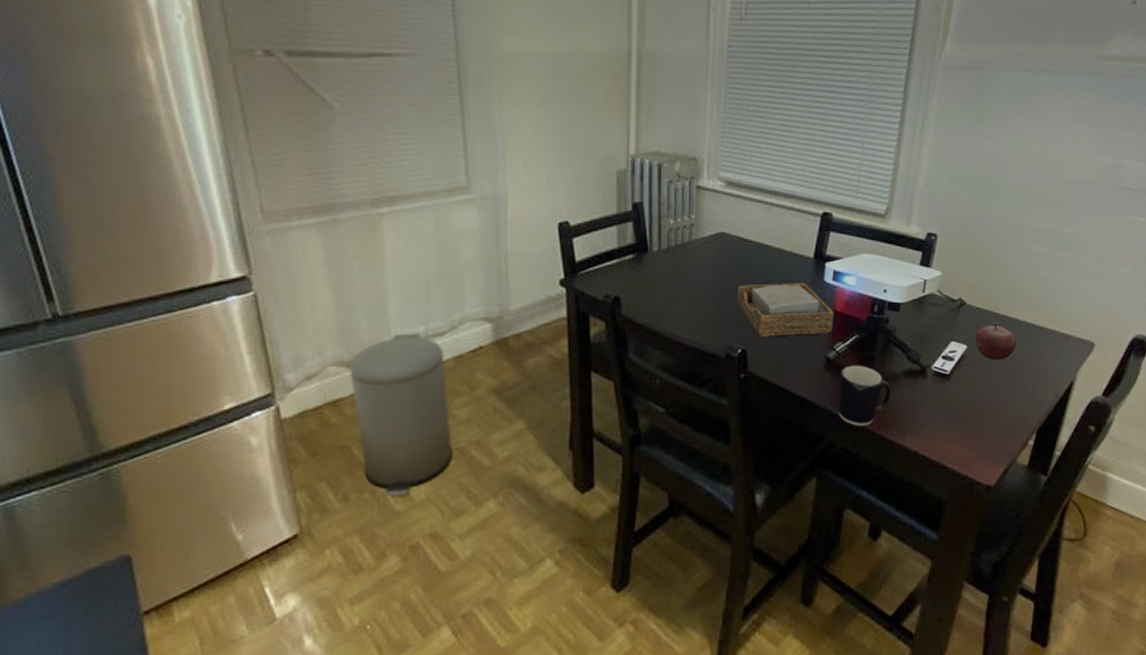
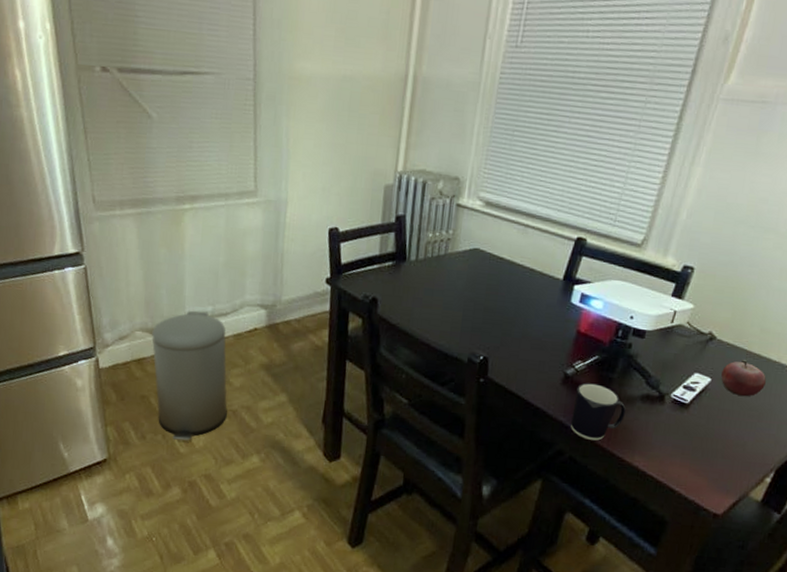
napkin holder: present [736,283,834,338] -> none [483,298,577,352]

